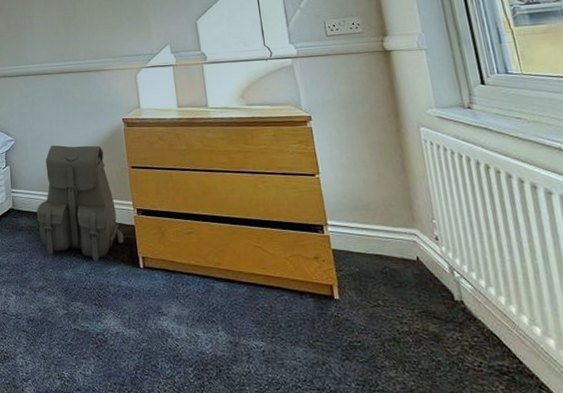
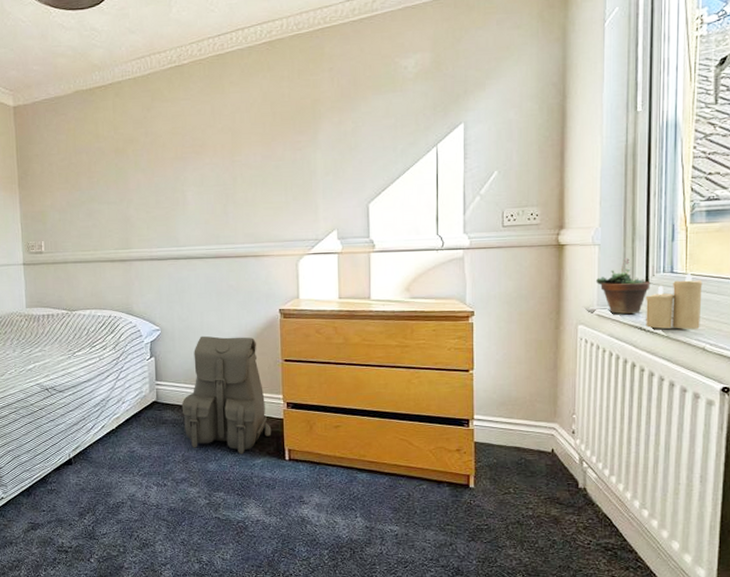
succulent plant: none [428,60,488,116] -> present [595,257,650,315]
candle: none [484,73,550,129] -> present [645,272,703,329]

